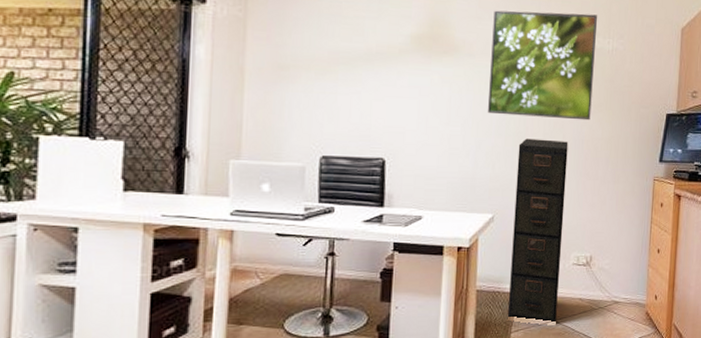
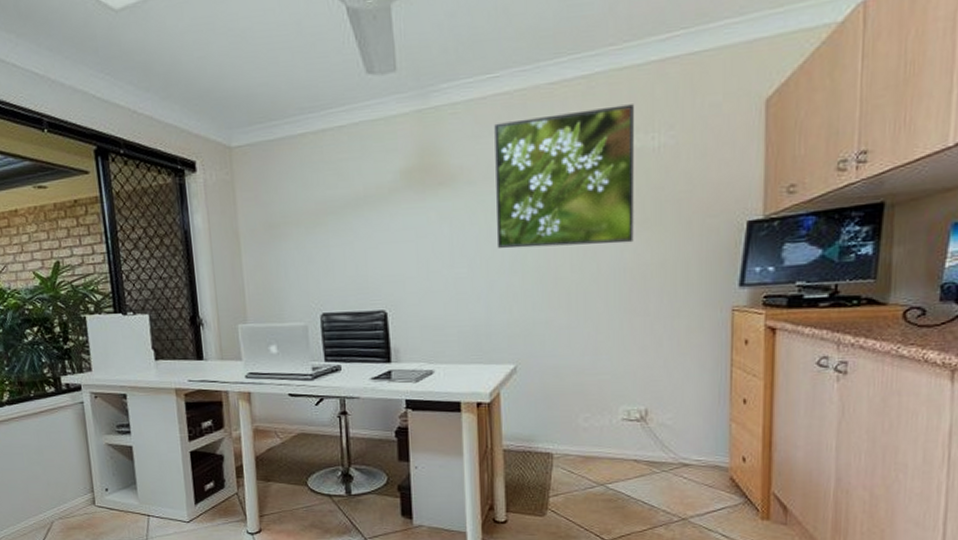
filing cabinet: present [507,138,569,321] -> none [539,271,606,486]

